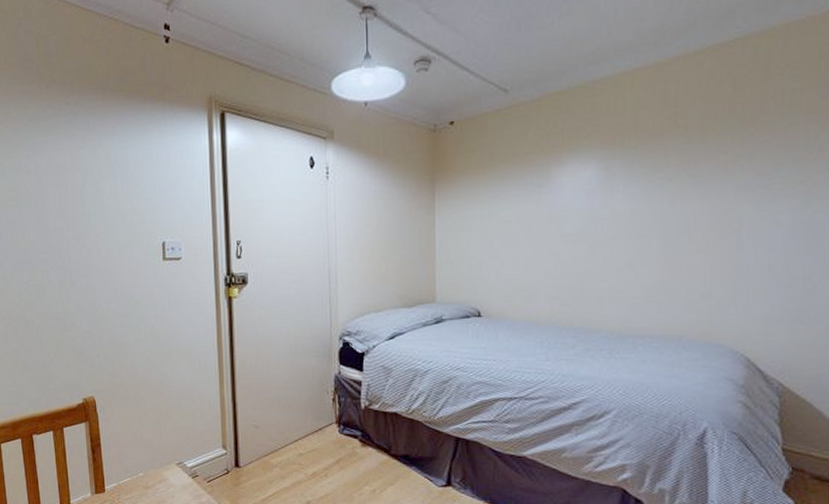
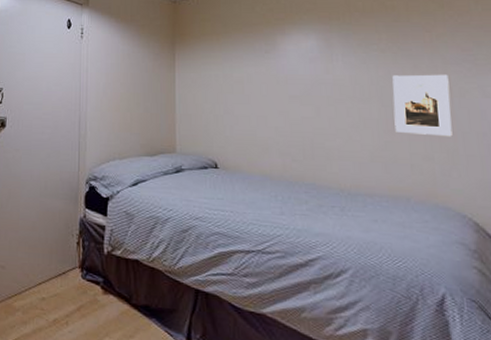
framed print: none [674,202,739,272] -> present [392,74,453,137]

